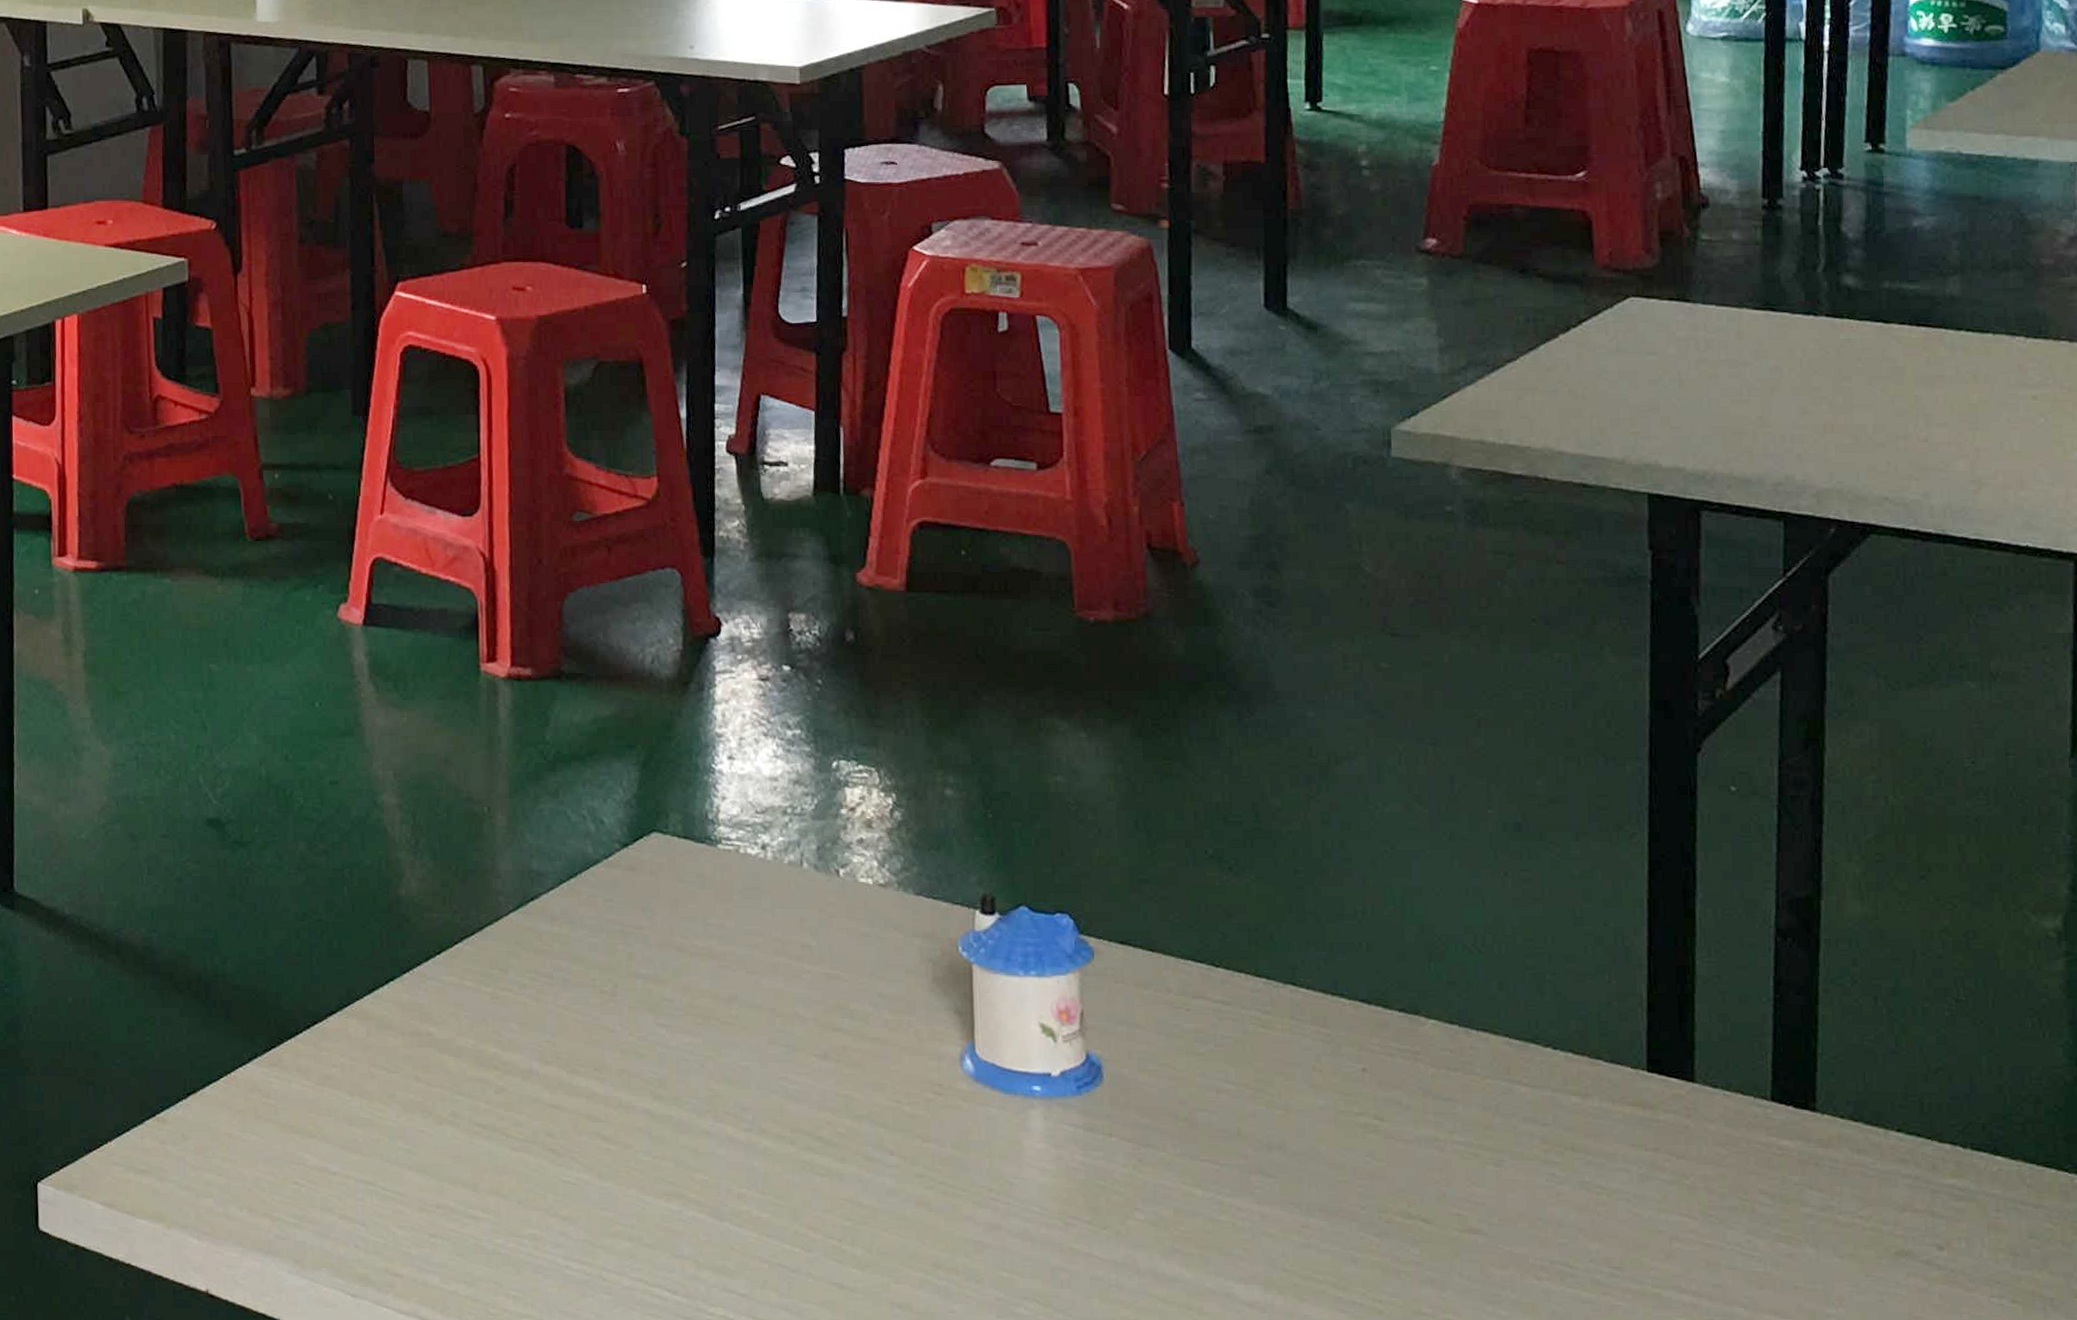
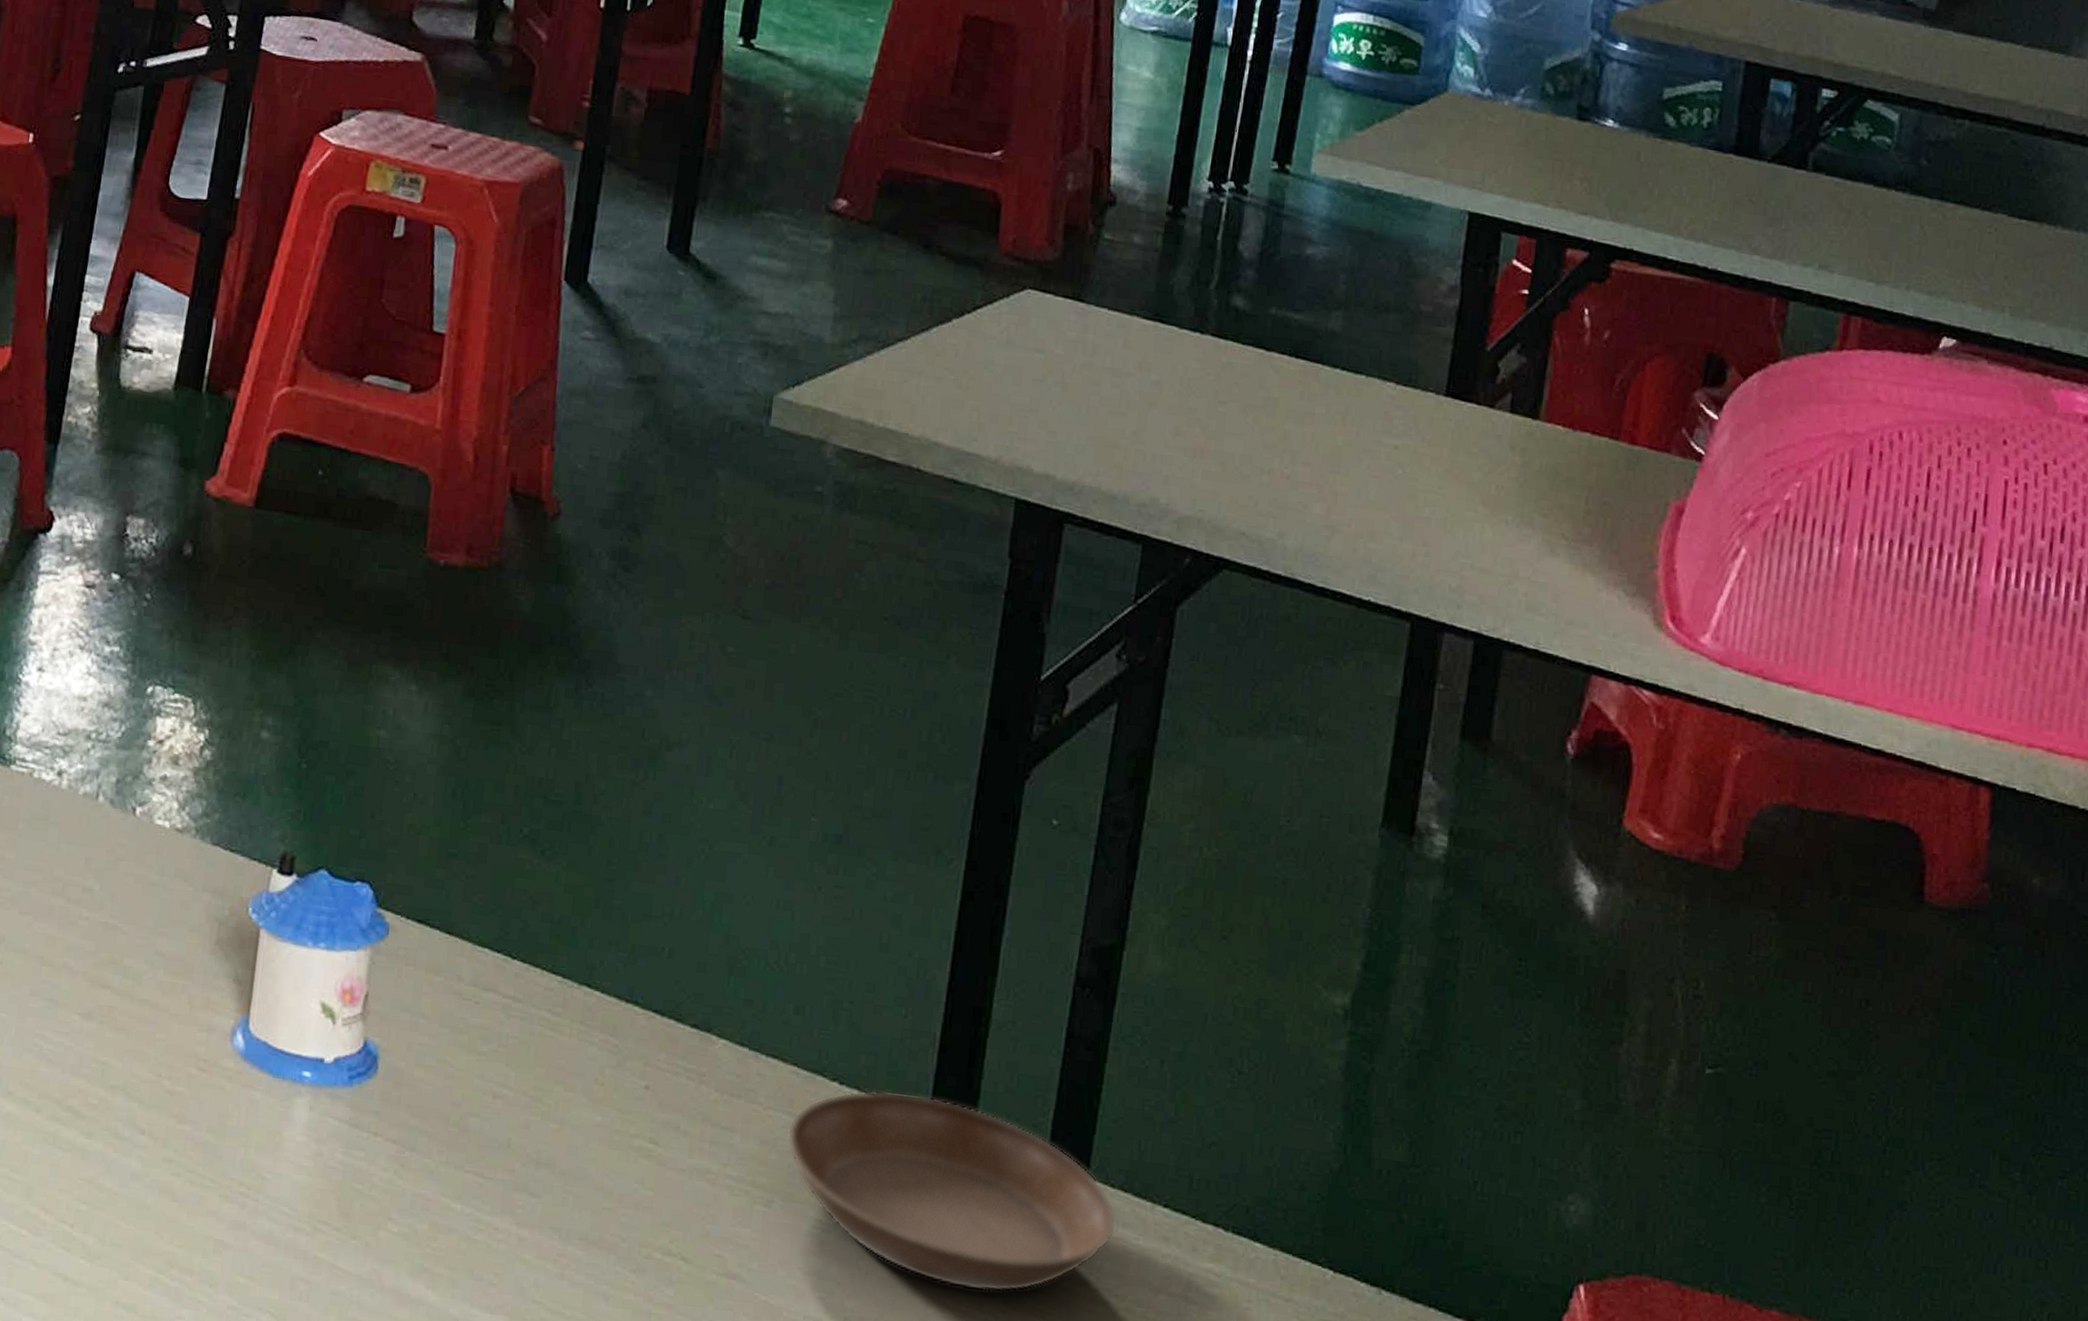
saucer: none [1507,1051,1852,1225] -> present [786,1090,1117,1293]

